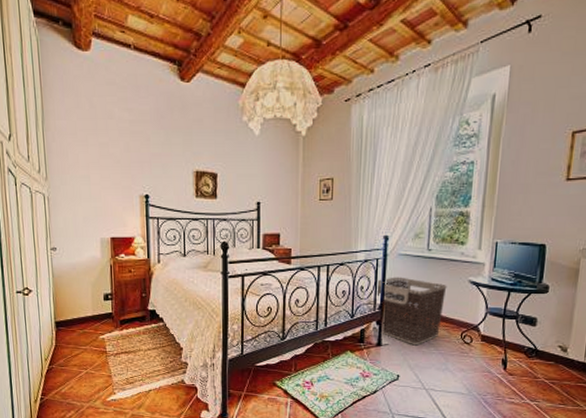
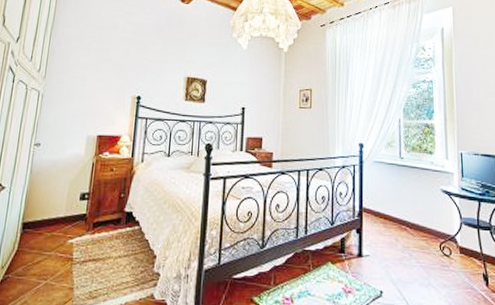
clothes hamper: present [372,277,447,346] -> none [353,183,421,257]

